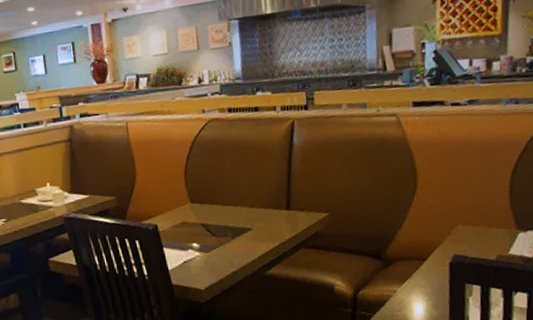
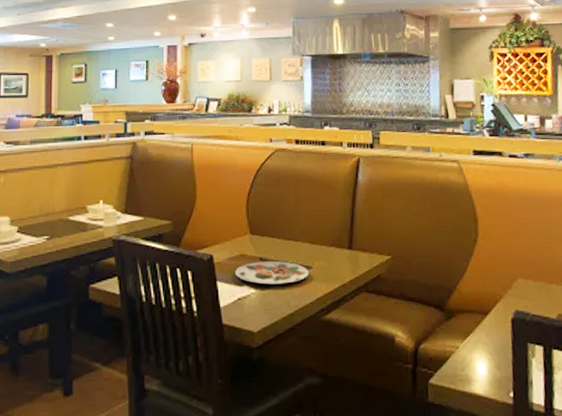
plate: none [179,225,250,248] -> present [235,261,310,285]

